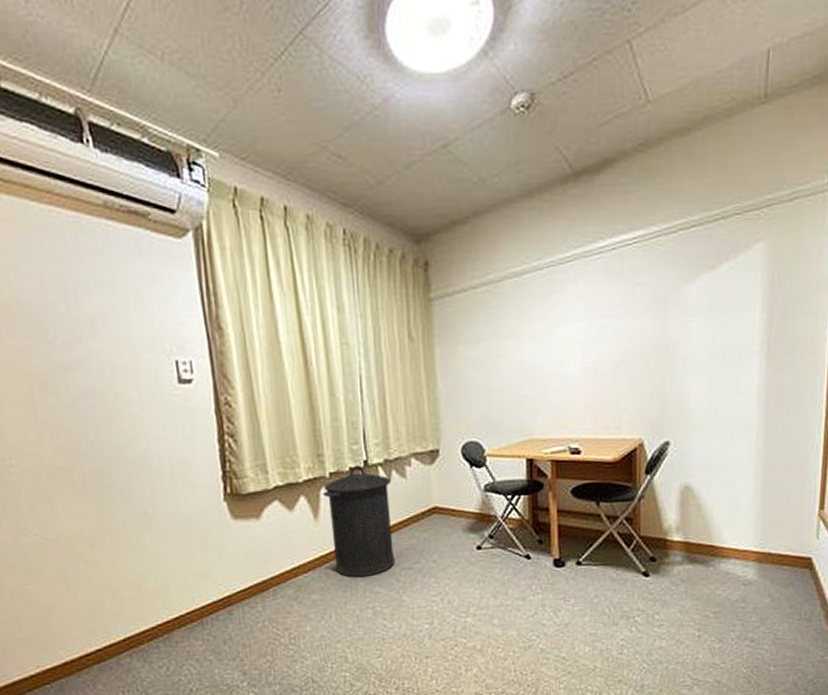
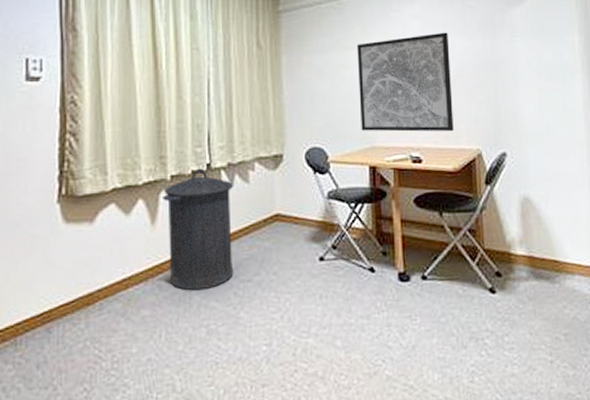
wall art: none [514,314,616,424] -> present [357,32,454,132]

